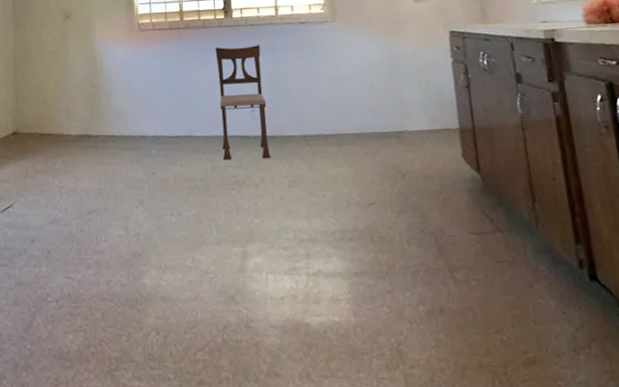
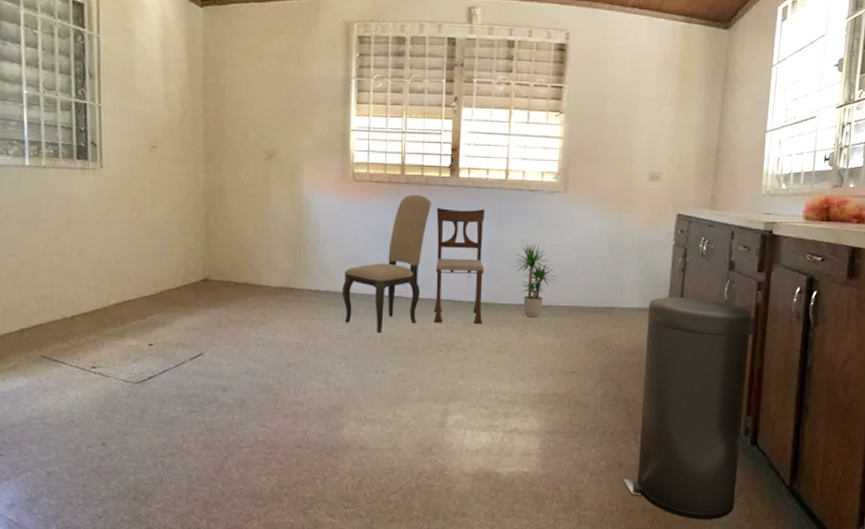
dining chair: none [134,37,210,175] -> present [342,194,431,334]
potted plant: none [293,74,338,148] -> present [513,244,556,318]
pedal bin: none [438,114,589,379] -> present [623,297,755,520]

